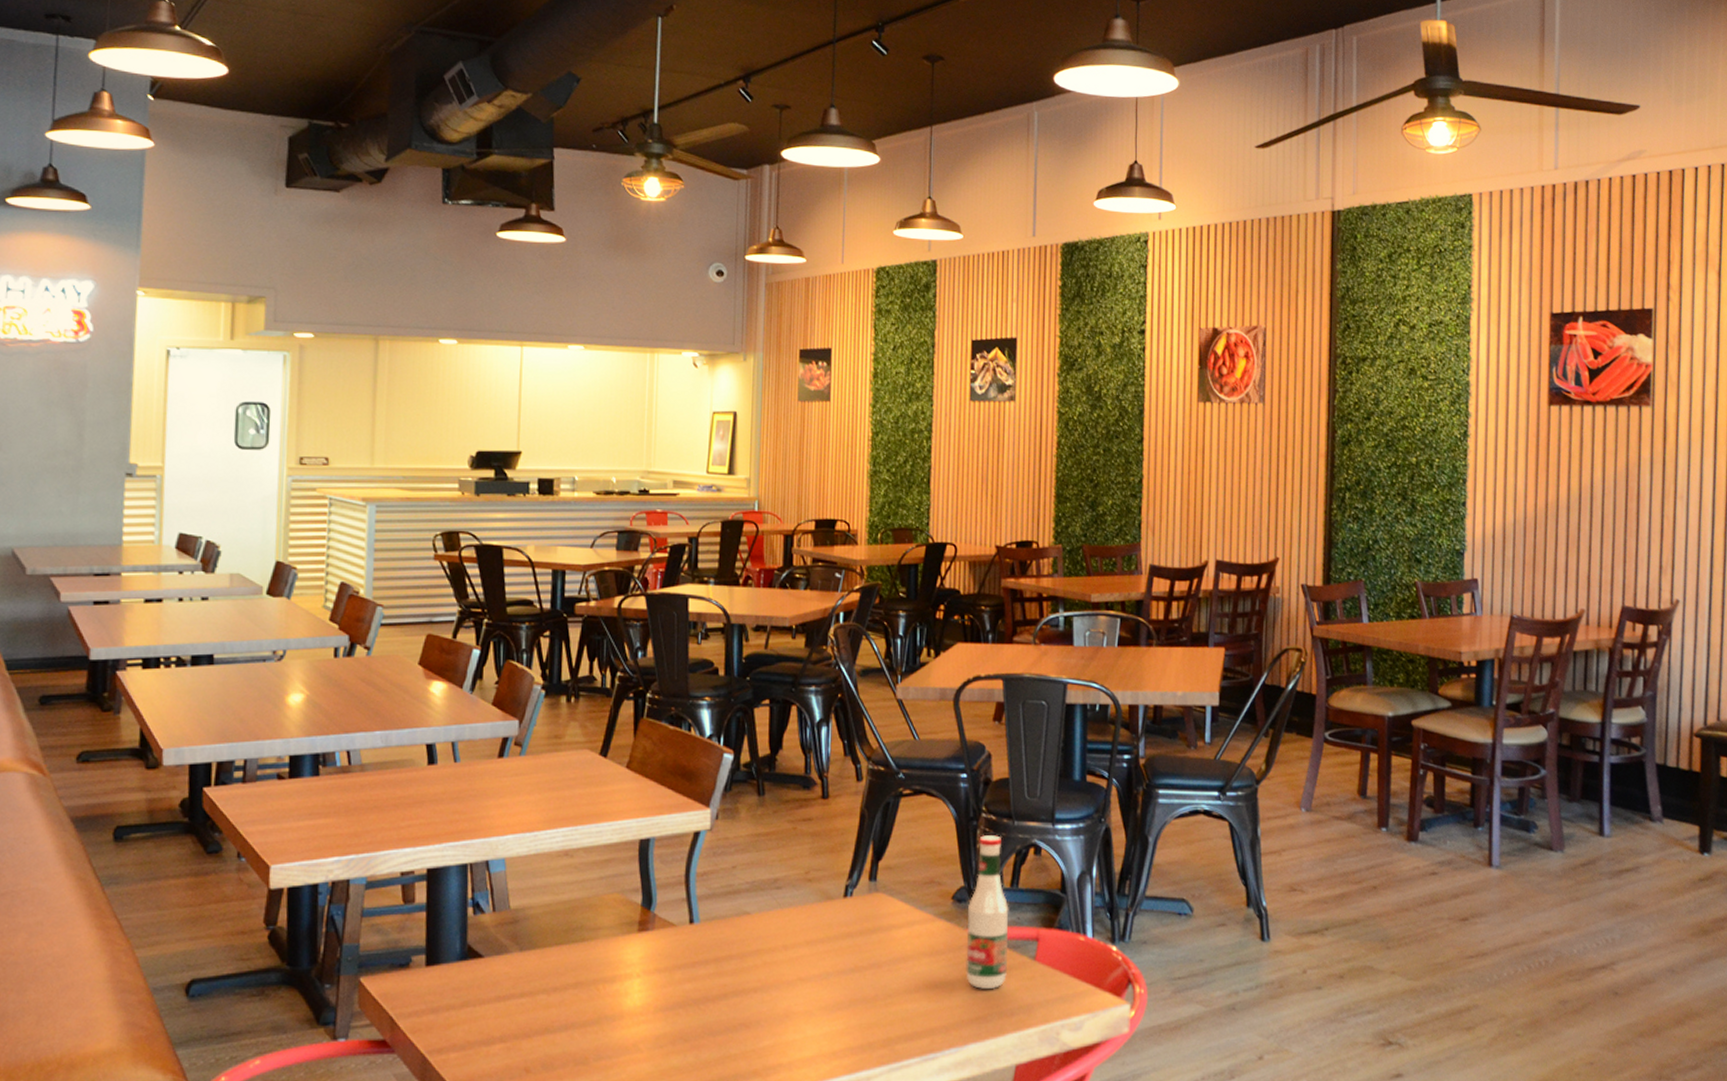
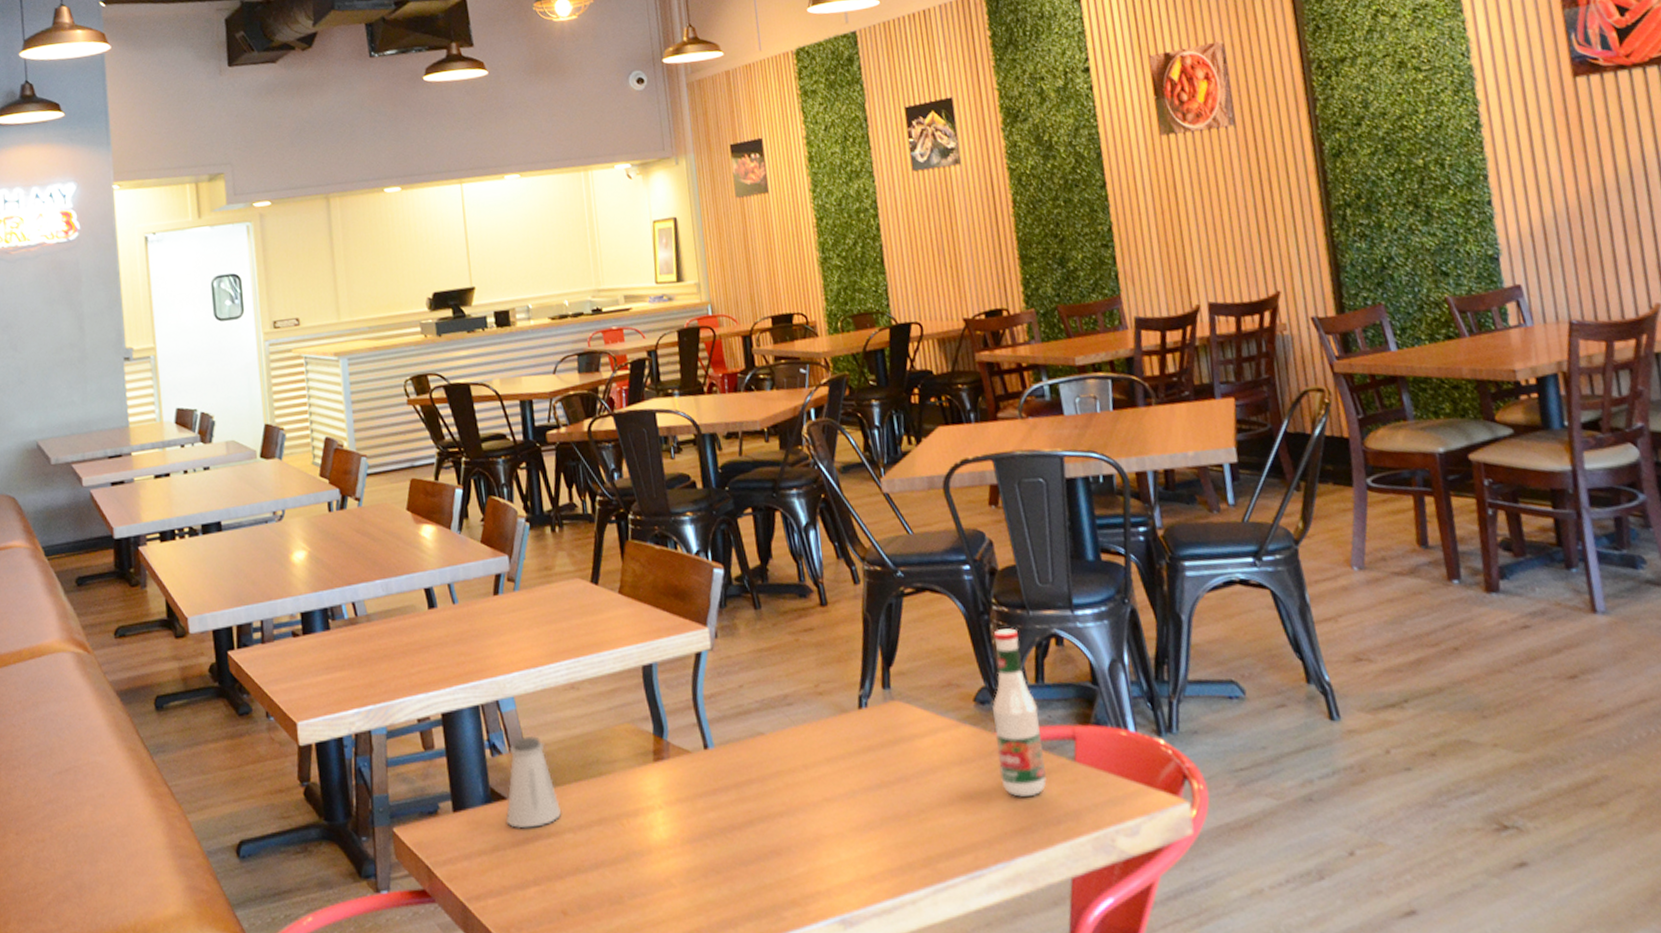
saltshaker: none [479,897,538,987] -> present [505,736,561,829]

